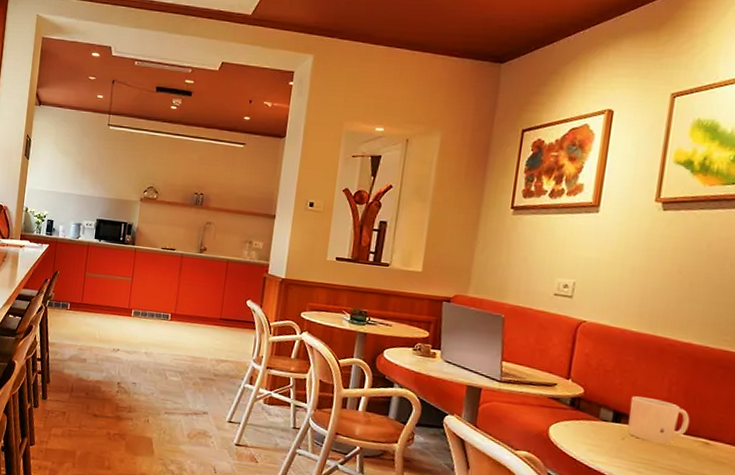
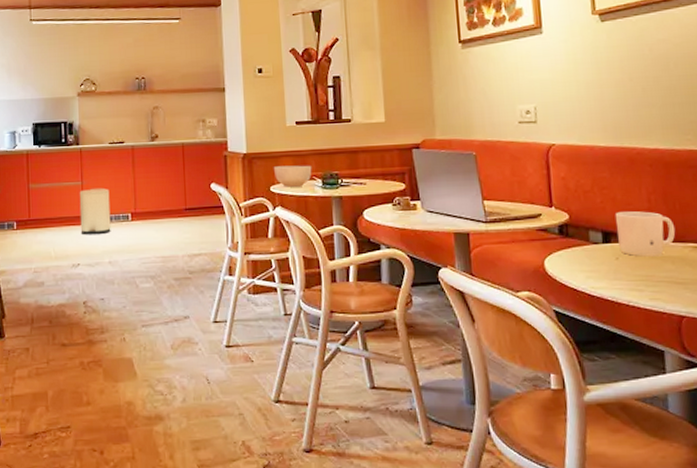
pedal bin: none [124,285,155,328] -> present [79,187,111,235]
bowl: none [307,295,344,318] -> present [273,165,312,187]

